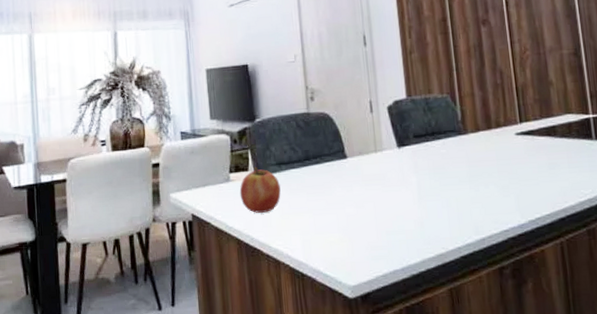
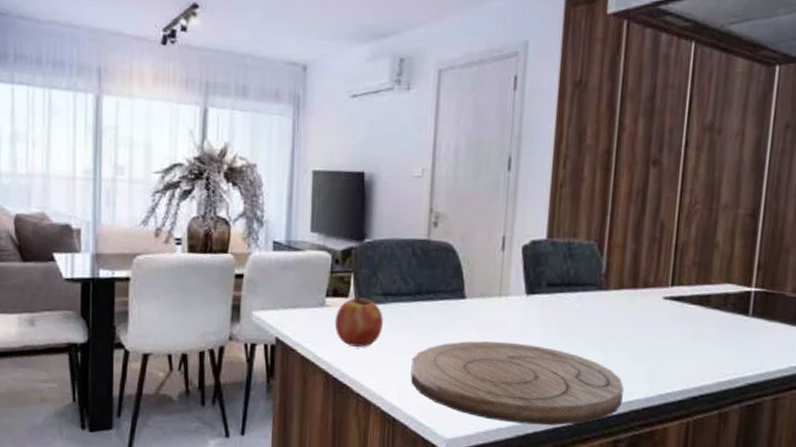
cutting board: none [310,190,499,264] -> present [411,341,624,426]

